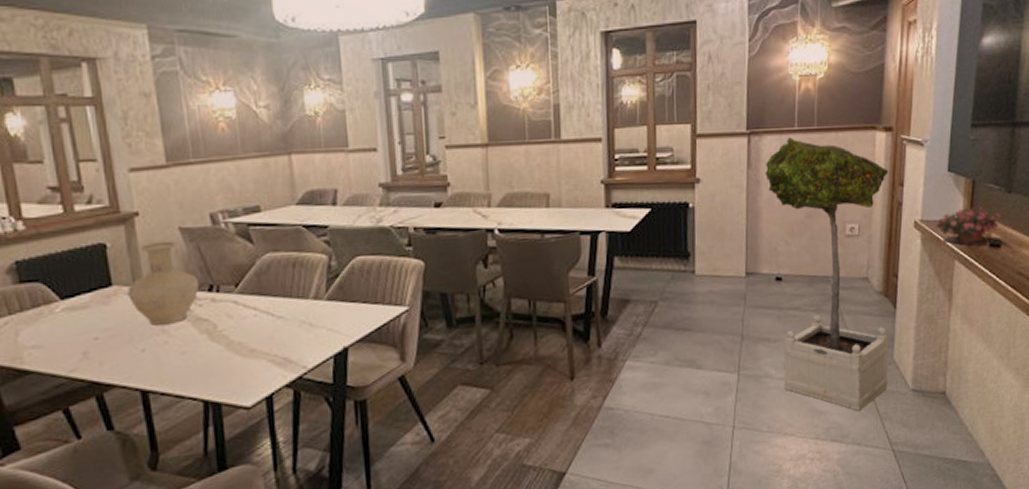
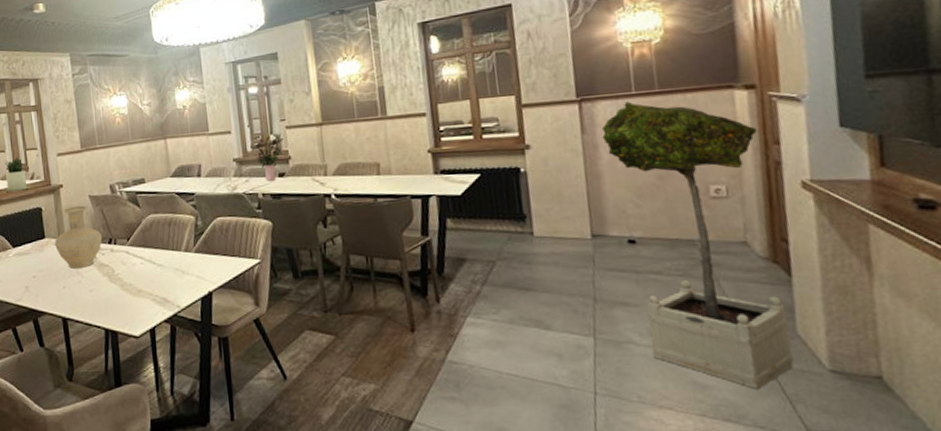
planter: none [42,172,84,222] -> present [4,157,29,193]
bouquet: none [405,154,441,212] -> present [254,133,283,181]
potted flower: present [935,206,1000,246] -> none [832,163,929,208]

